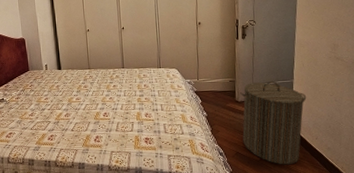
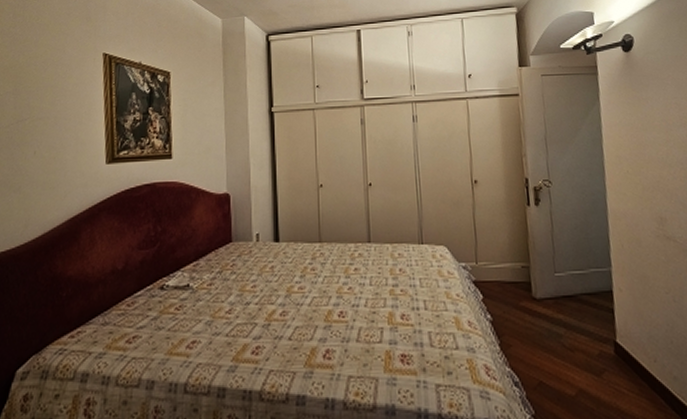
laundry hamper: present [240,81,307,165] -> none [538,269,634,405]

